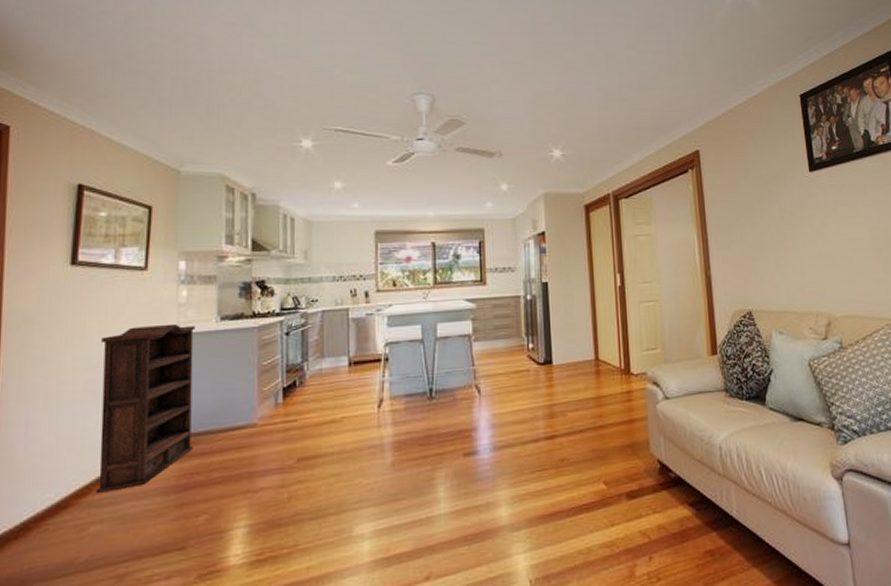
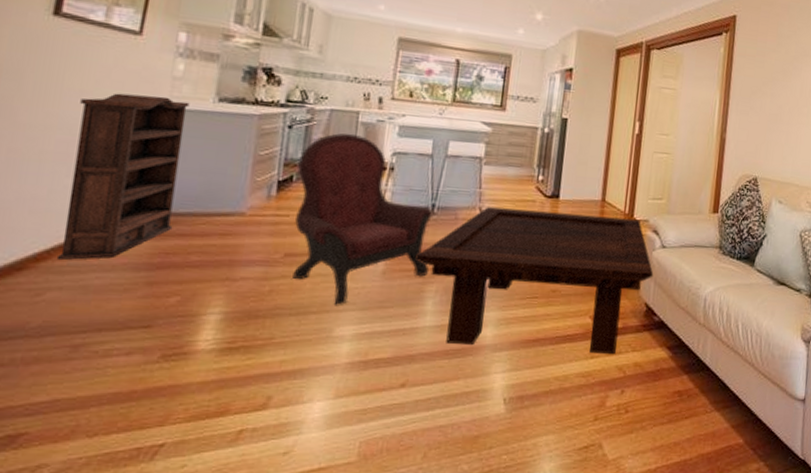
armchair: none [299,331,435,505] -> present [292,133,433,306]
coffee table: none [421,373,662,529] -> present [416,207,654,355]

